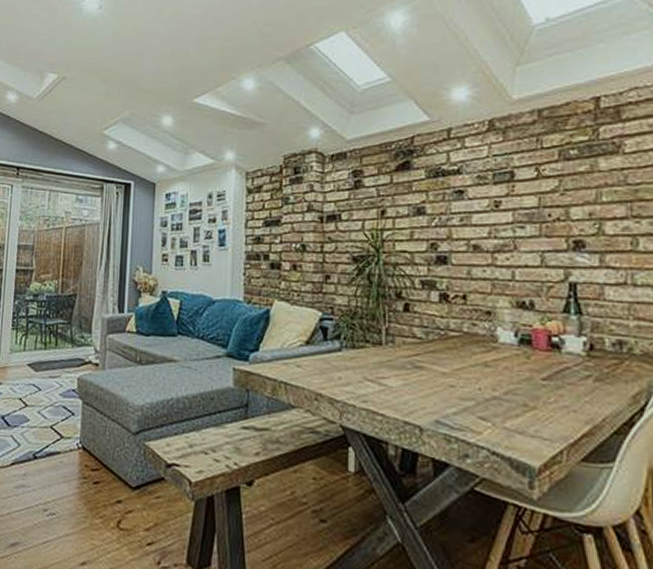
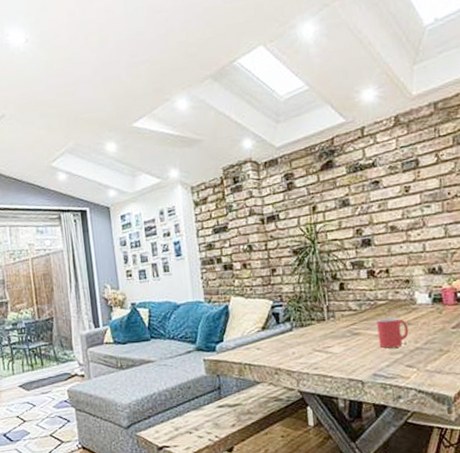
mug: none [446,354,485,393] -> present [377,317,409,349]

